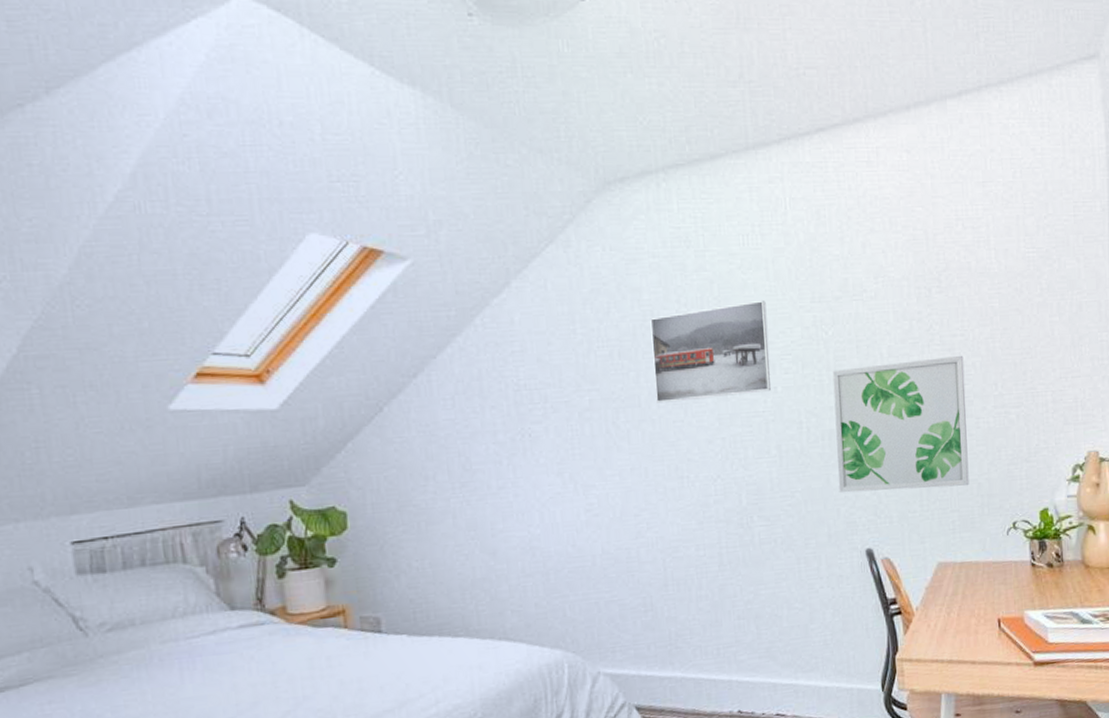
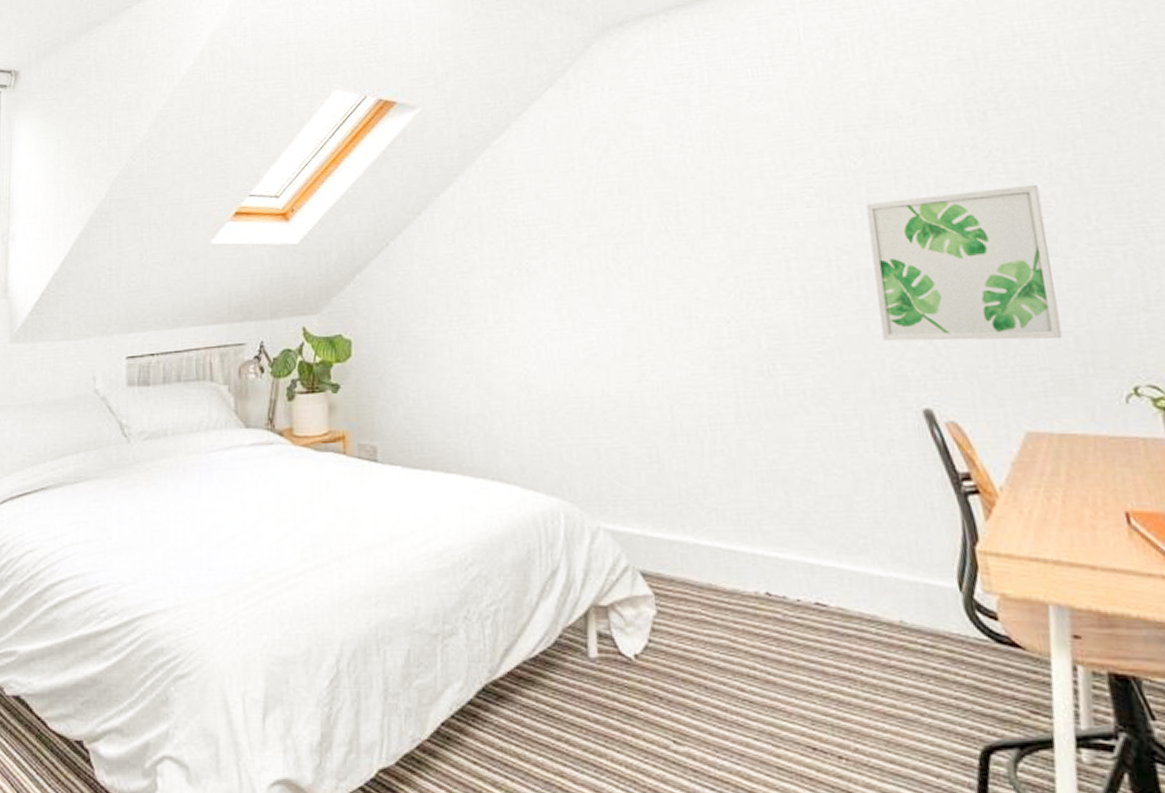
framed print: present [650,301,771,403] -> none [652,132,791,239]

